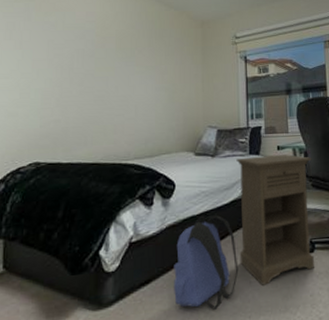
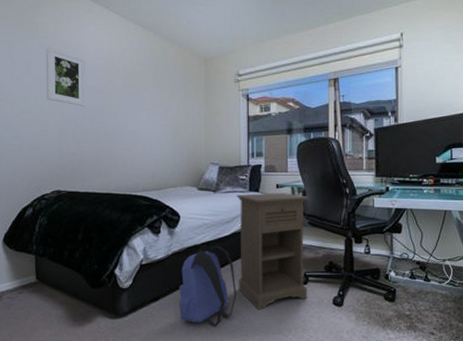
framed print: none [29,11,75,70] -> present [46,48,86,106]

